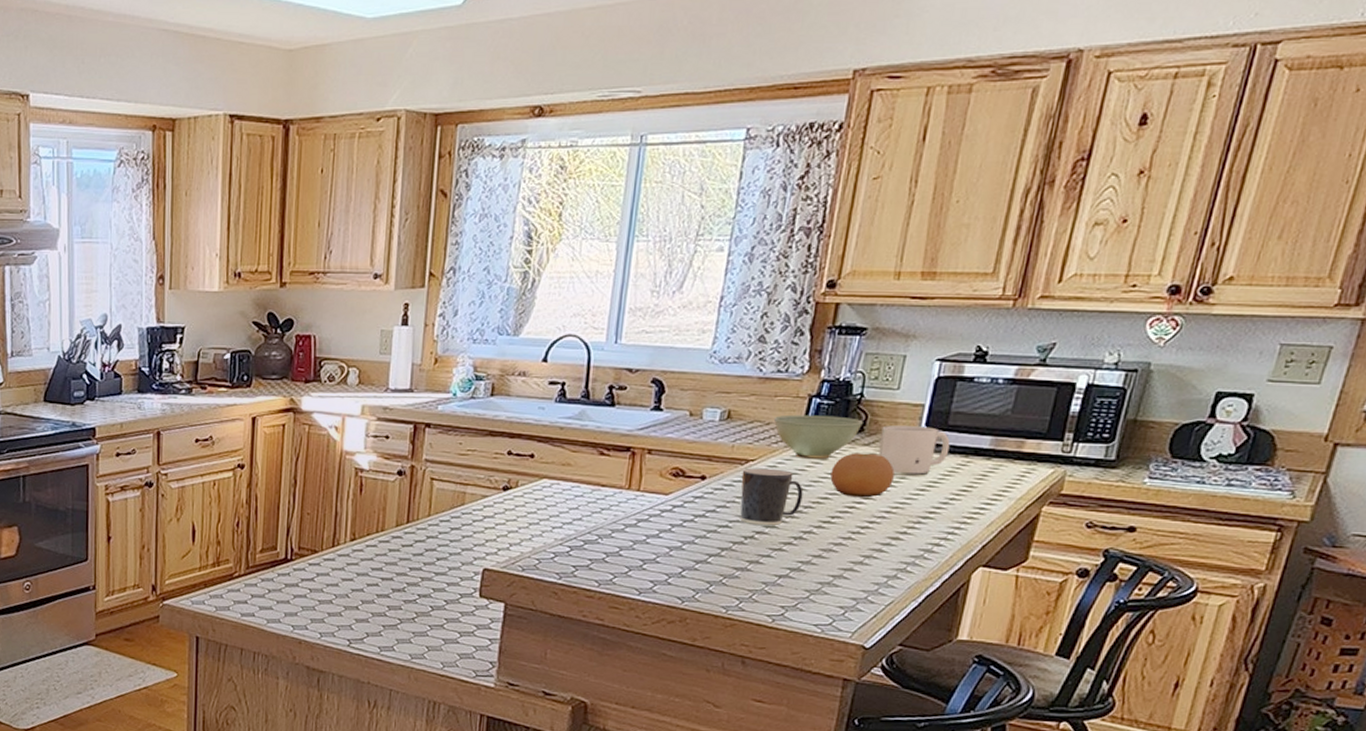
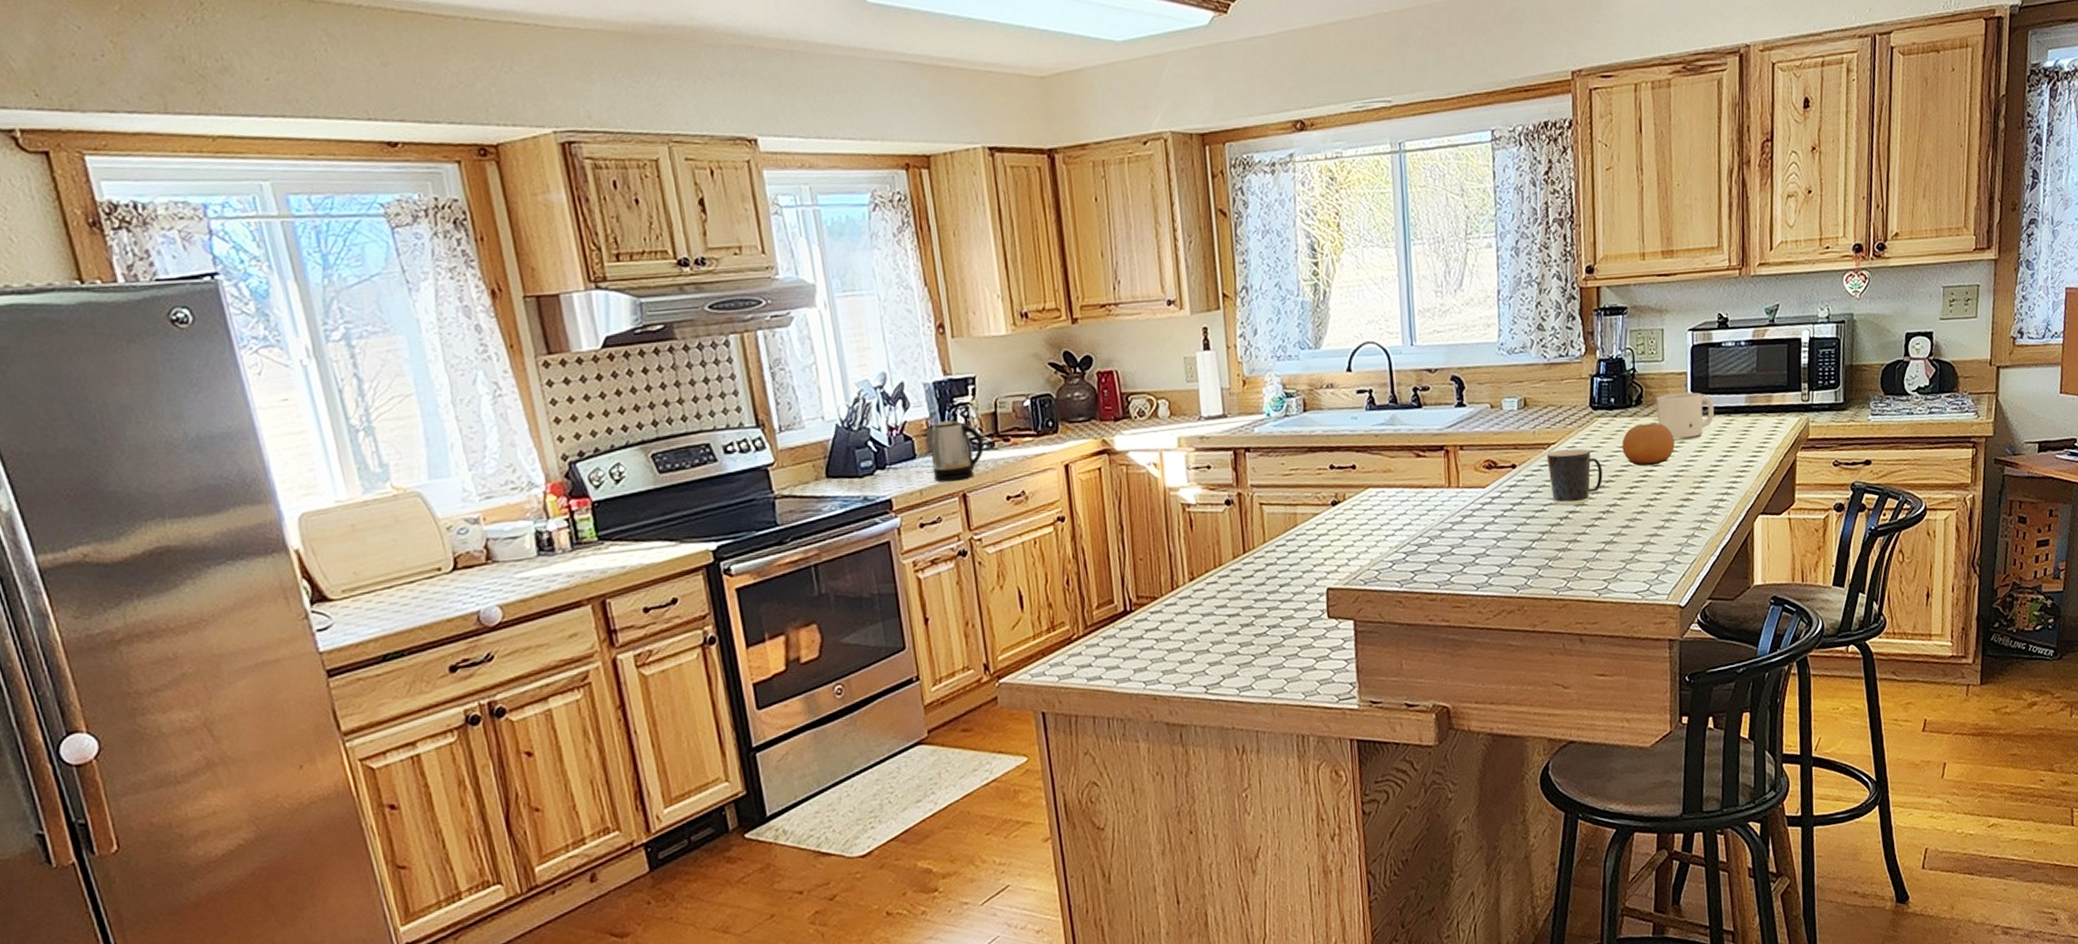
kettle: none [133,364,183,419] -> present [925,420,985,482]
bowl: present [773,414,863,460] -> none [1564,392,1640,437]

